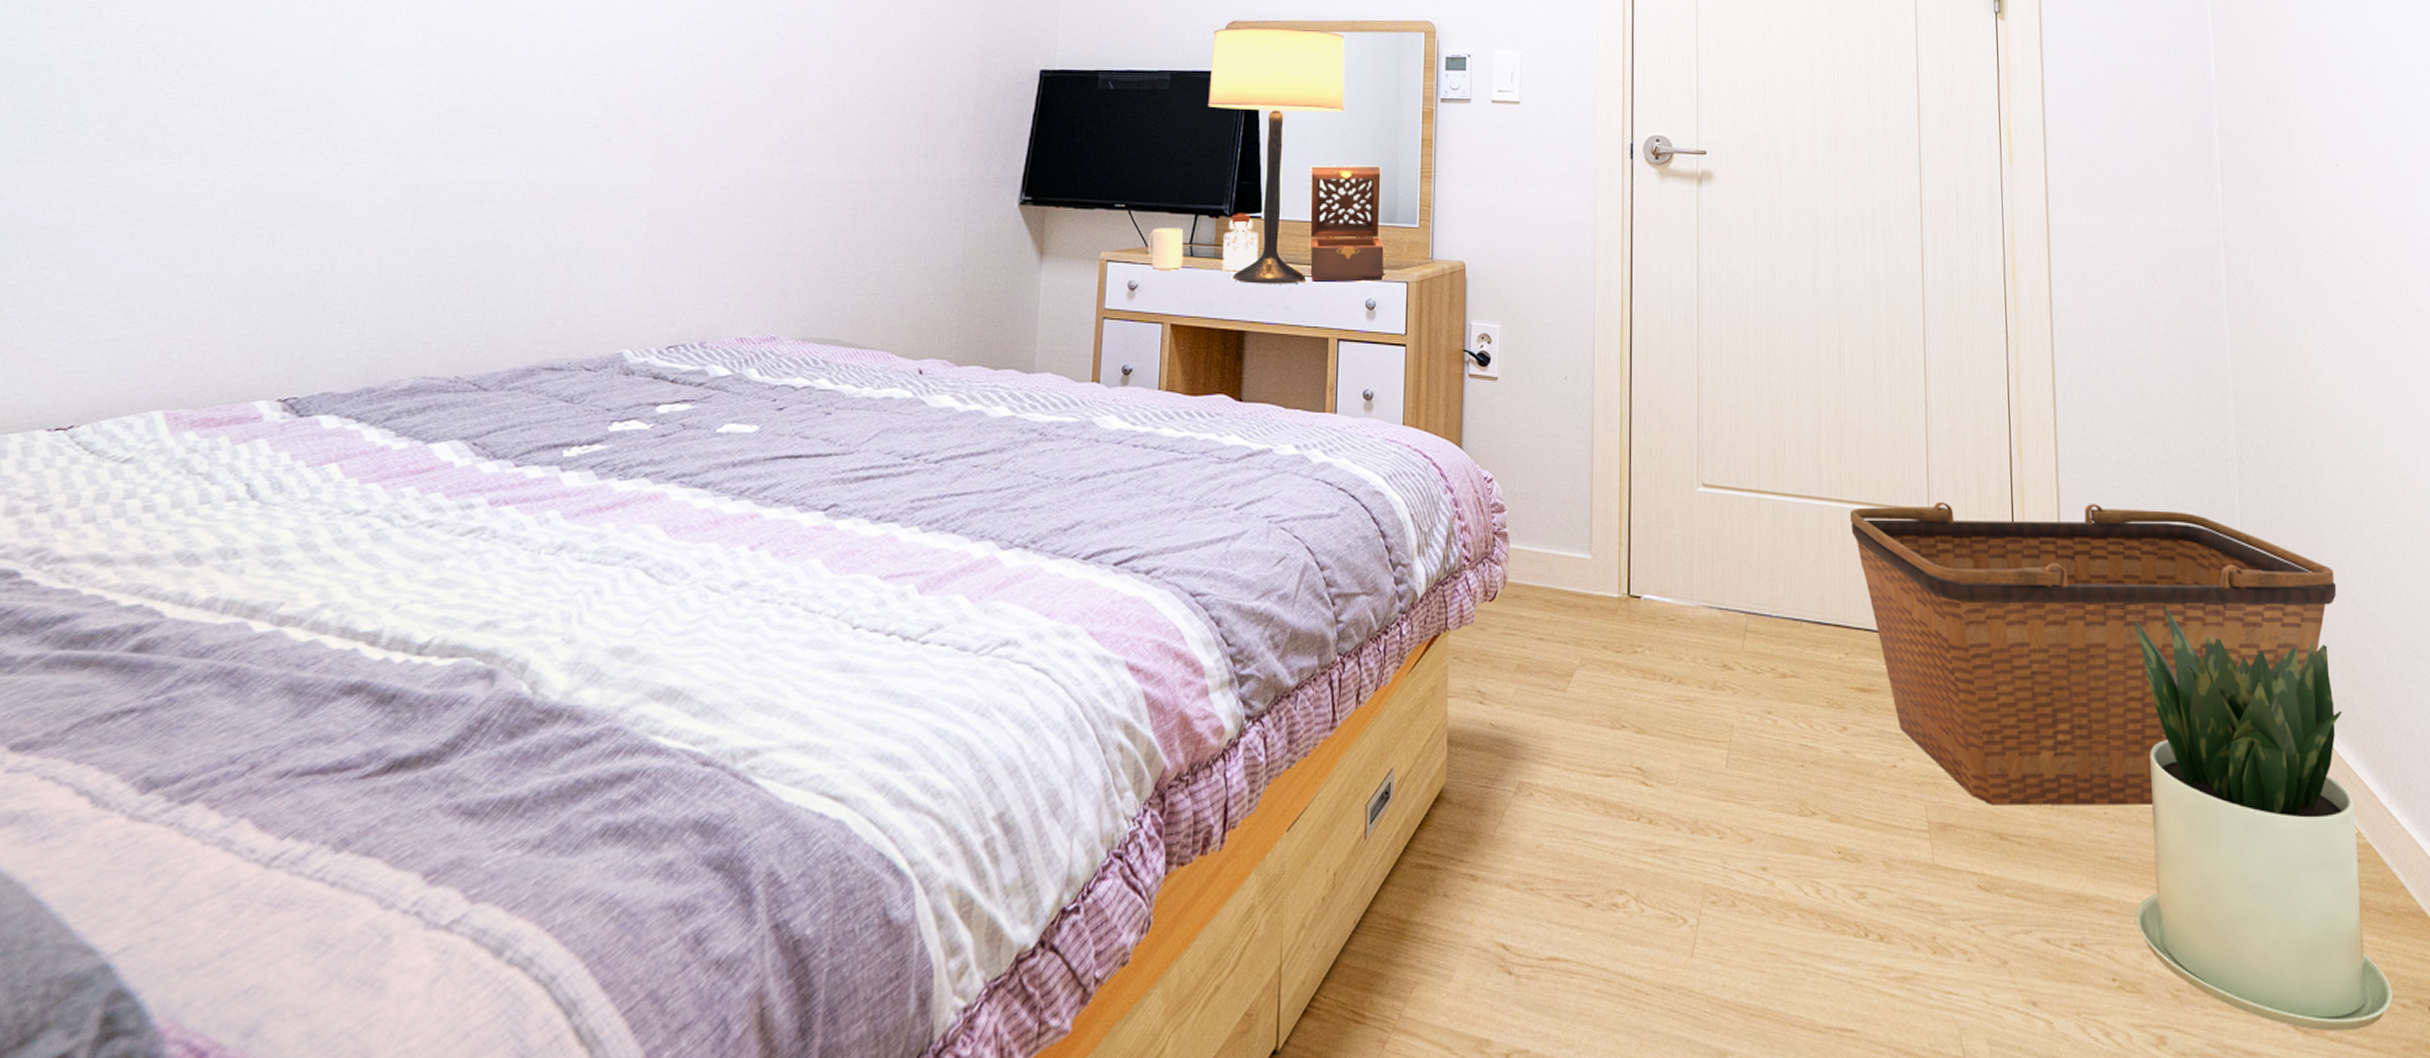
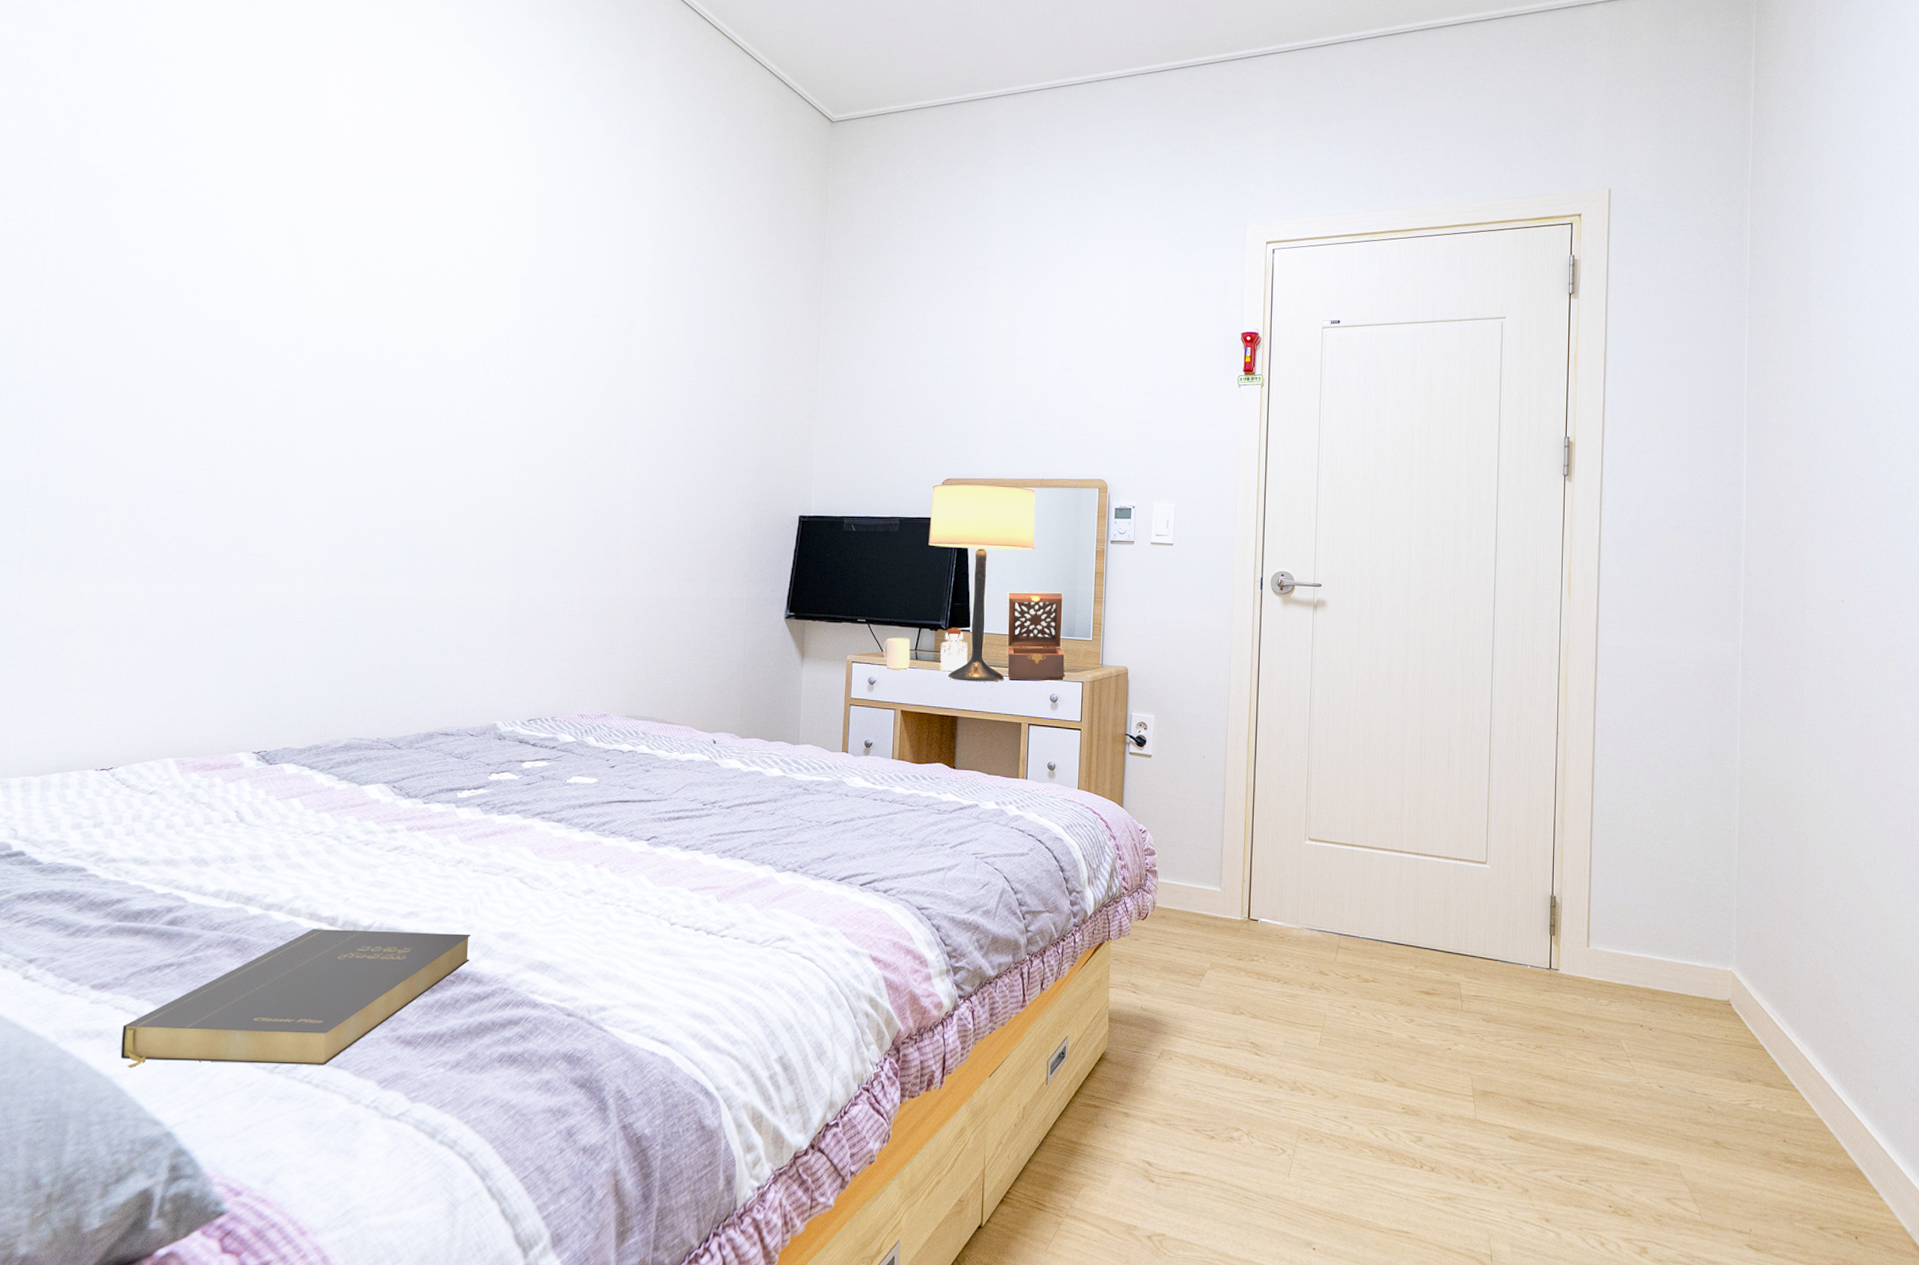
book: none [43,650,572,868] -> present [120,929,472,1068]
bicycle basket: present [1850,502,2337,806] -> none [1424,857,1811,1084]
planter: present [2133,606,2393,1032] -> none [1630,939,1828,1250]

